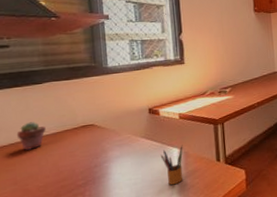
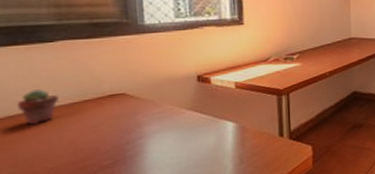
pencil box: present [160,145,183,186] -> none [211,118,240,164]

